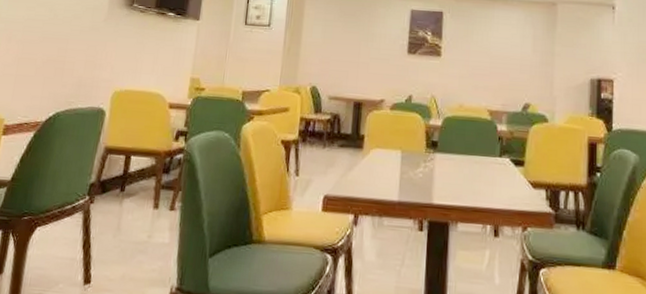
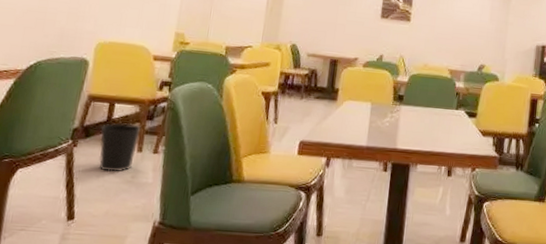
wastebasket: none [115,177,157,232] -> present [98,123,141,173]

